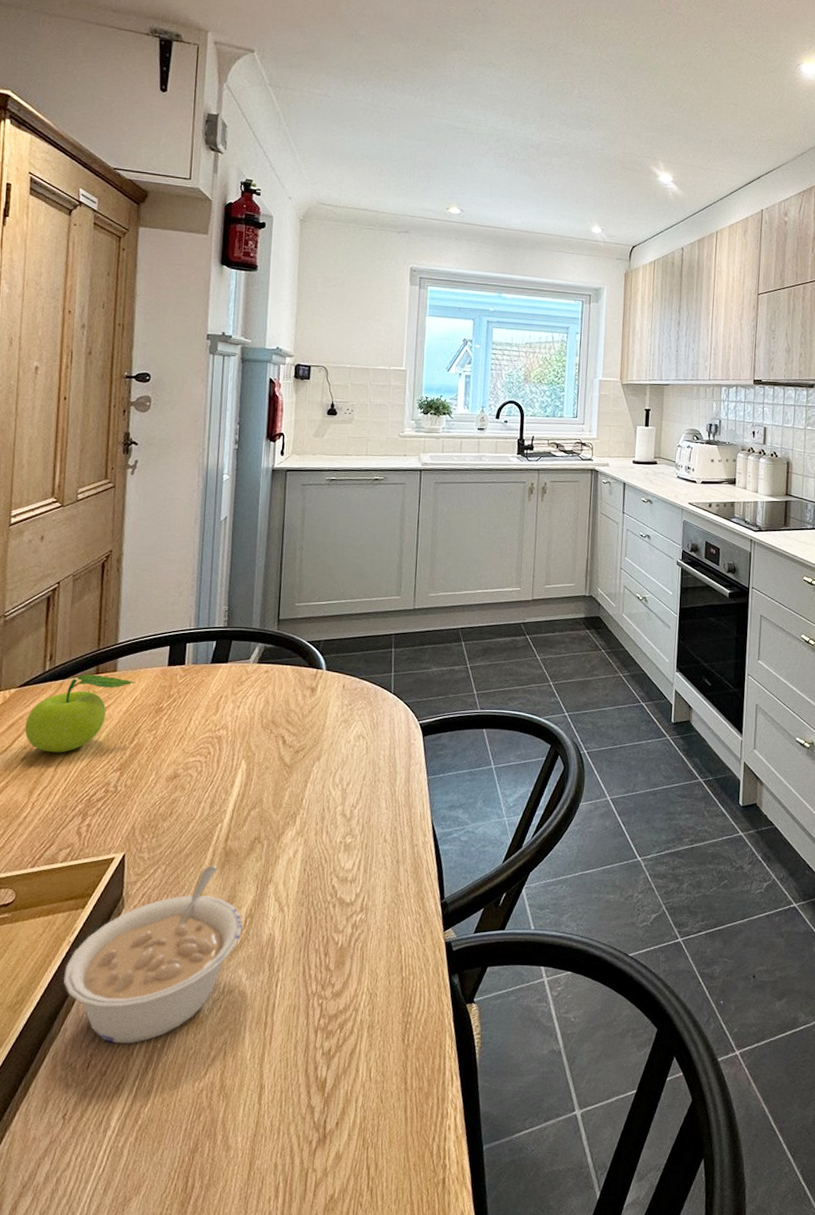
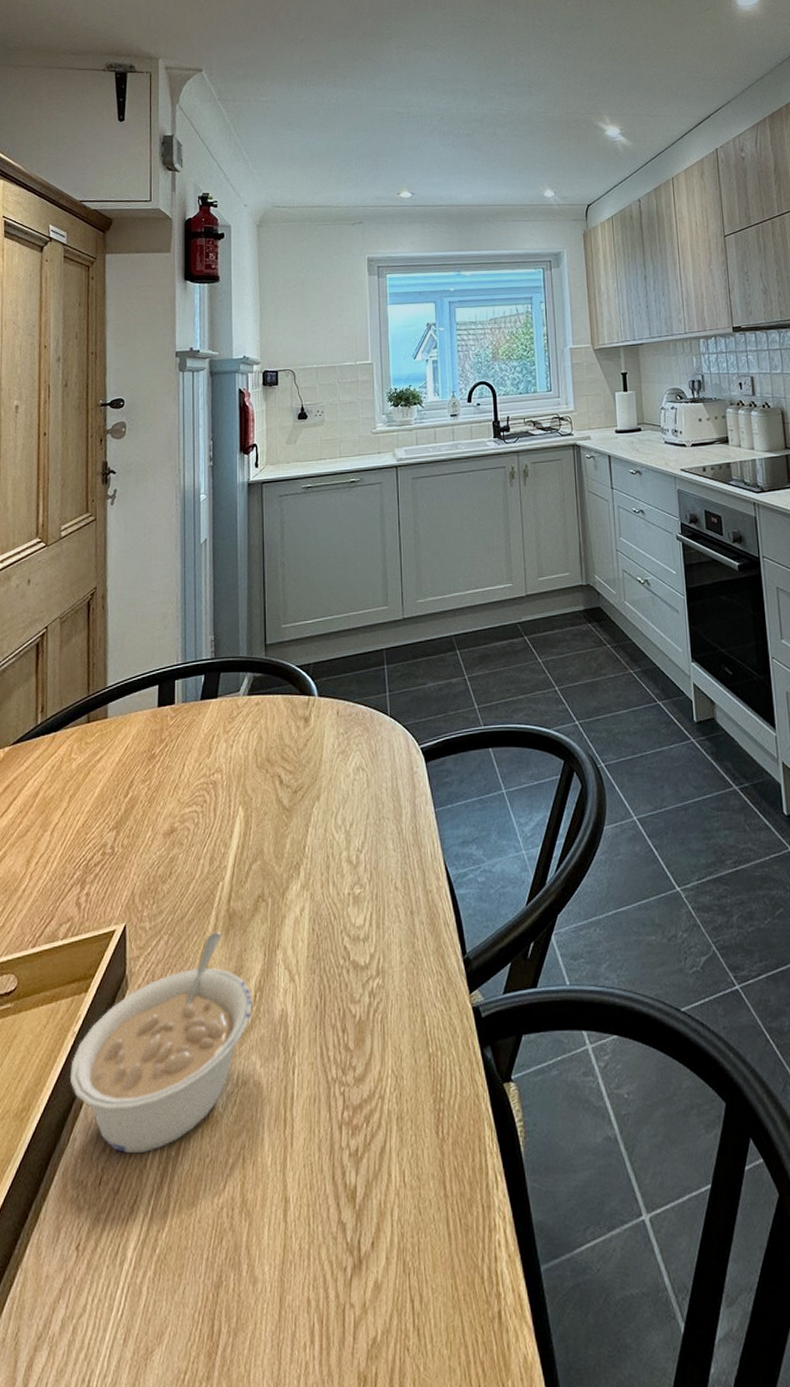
fruit: present [25,674,135,753] -> none [20,723,127,815]

